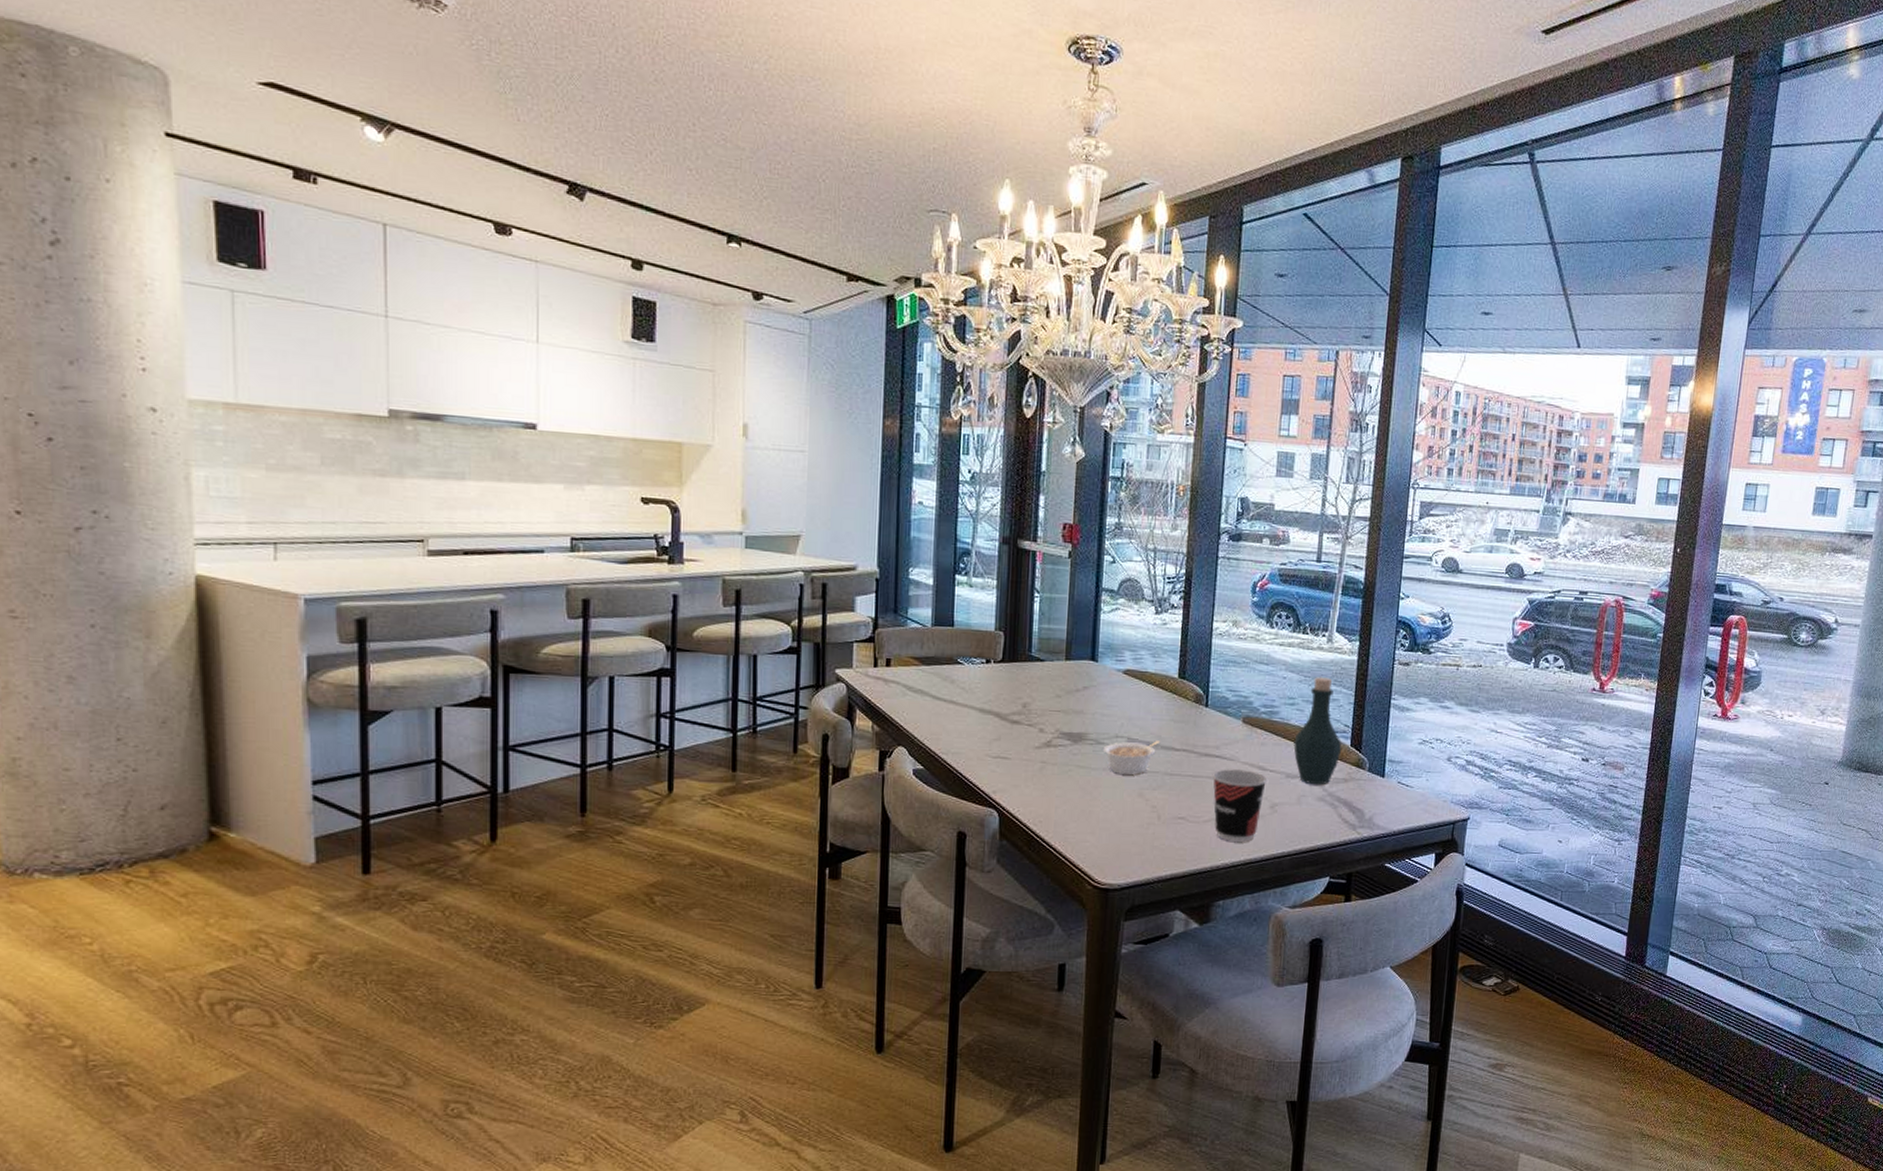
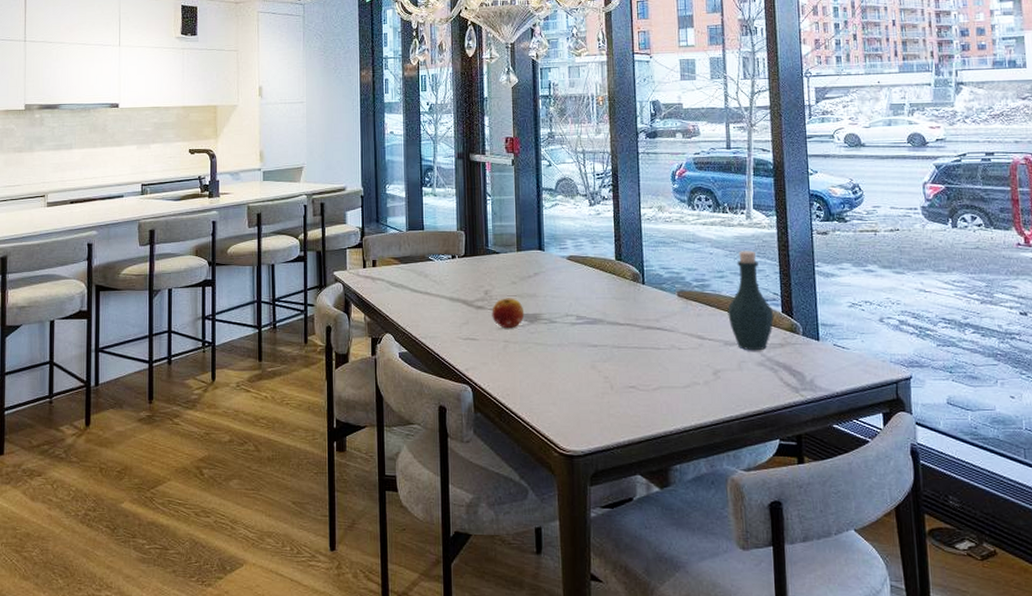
fruit: none [1029,713,1068,748] -> present [492,298,525,329]
legume: present [1102,741,1160,775] -> none [556,317,605,349]
cup: present [1212,769,1268,843] -> none [655,340,708,409]

